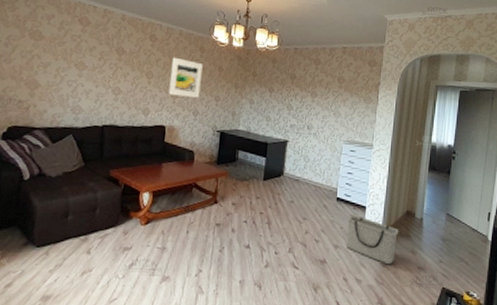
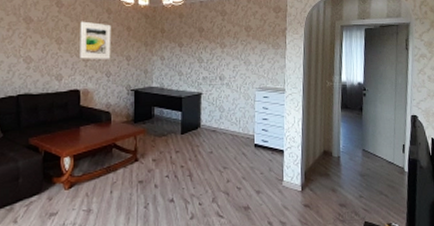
storage bin: present [346,215,399,265] -> none [267,159,318,205]

